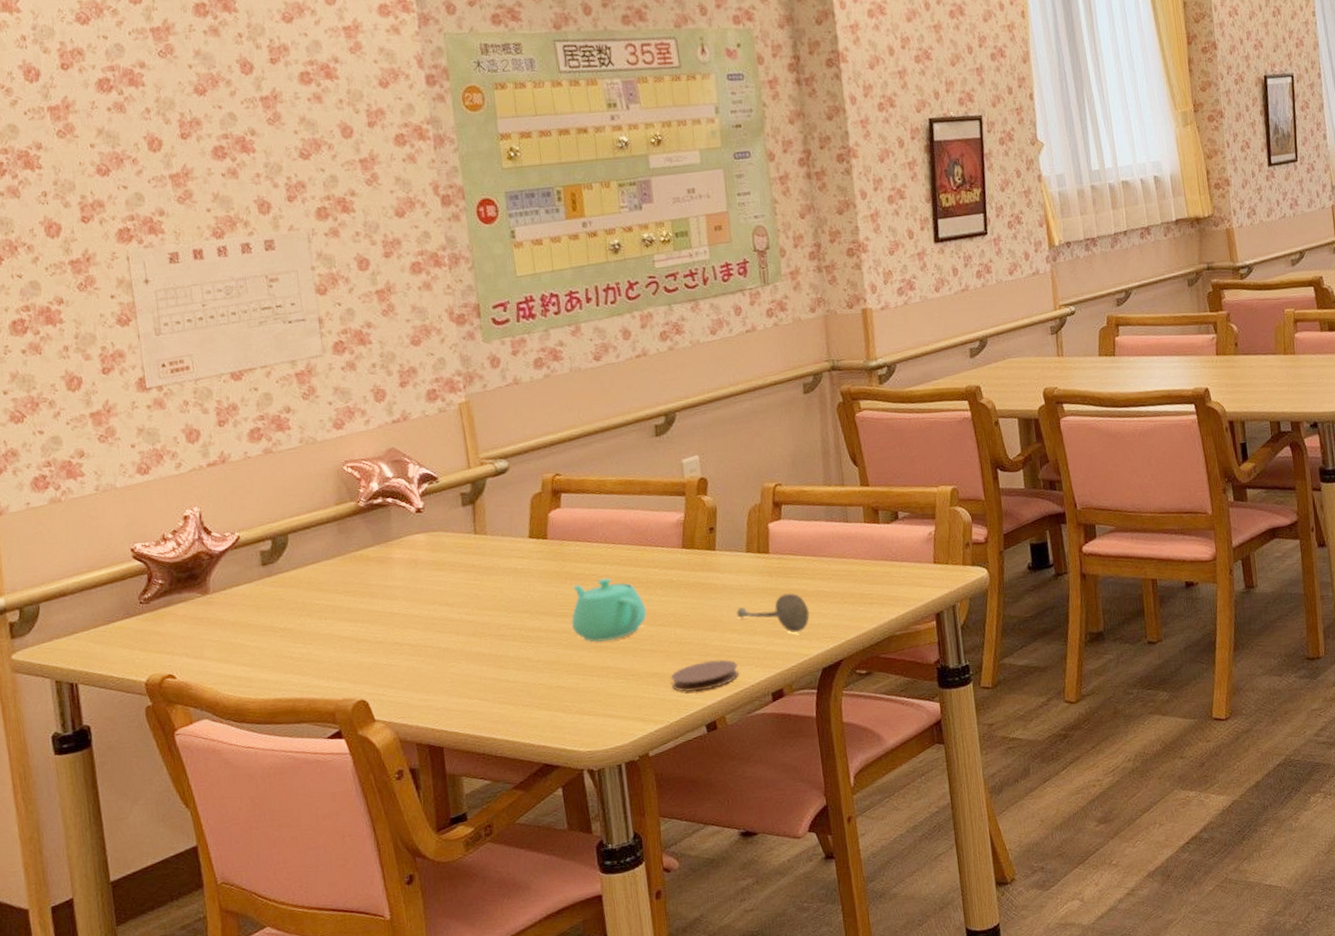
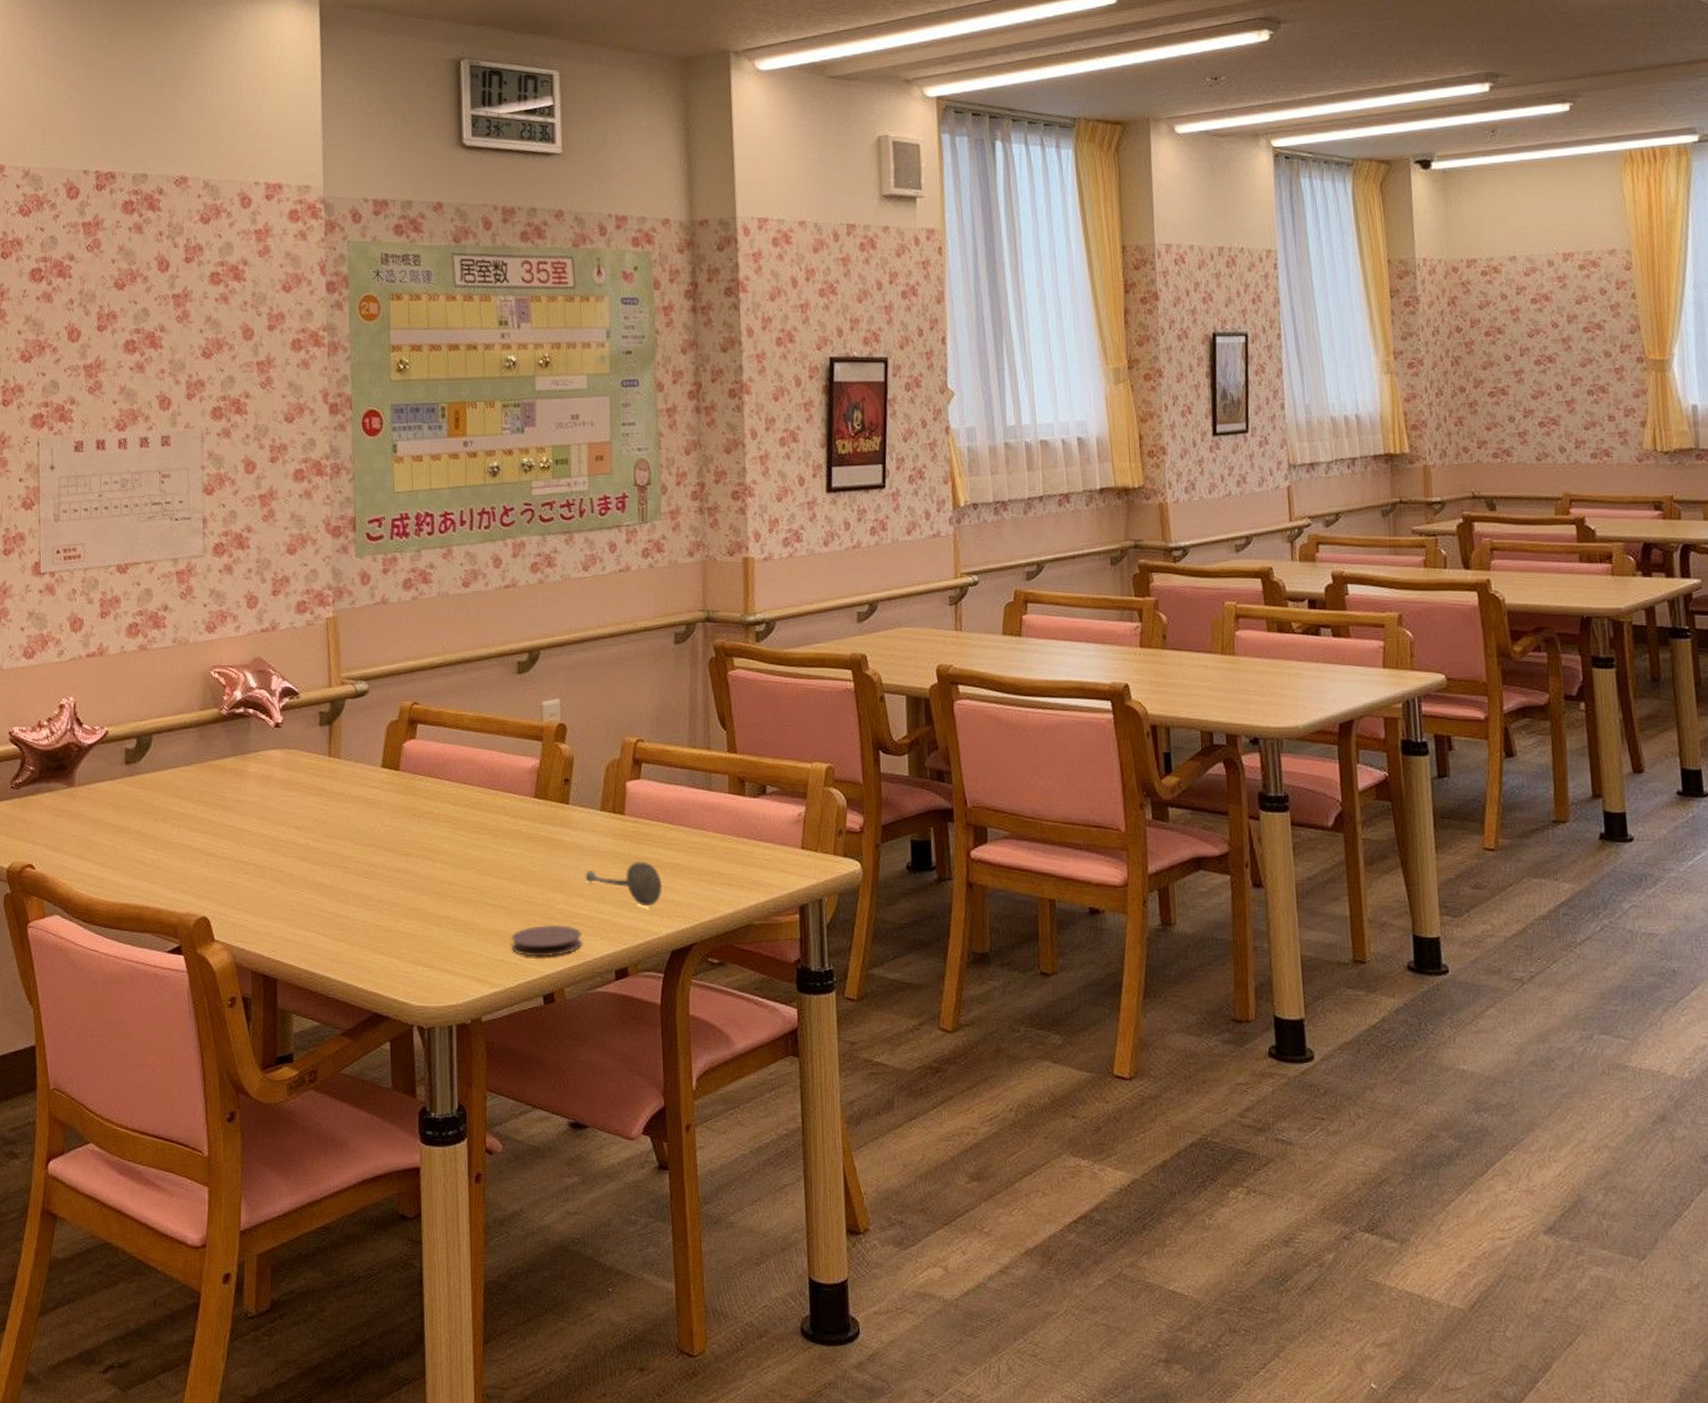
teapot: present [570,577,647,642] -> none [415,820,493,888]

